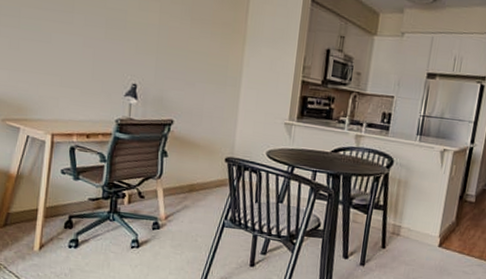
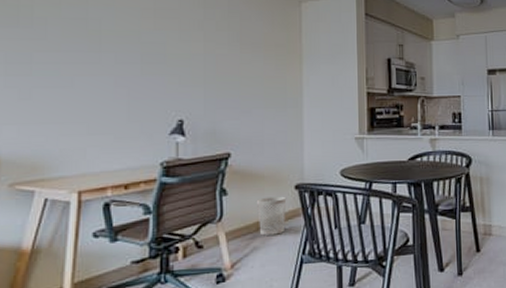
wastebasket: none [191,164,217,199] -> present [257,196,287,236]

